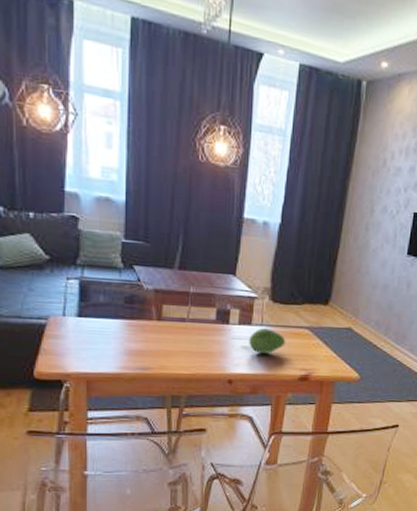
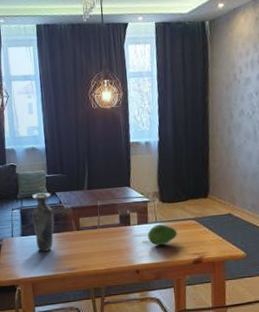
vase: none [96,262,128,342] -> present [32,192,55,252]

